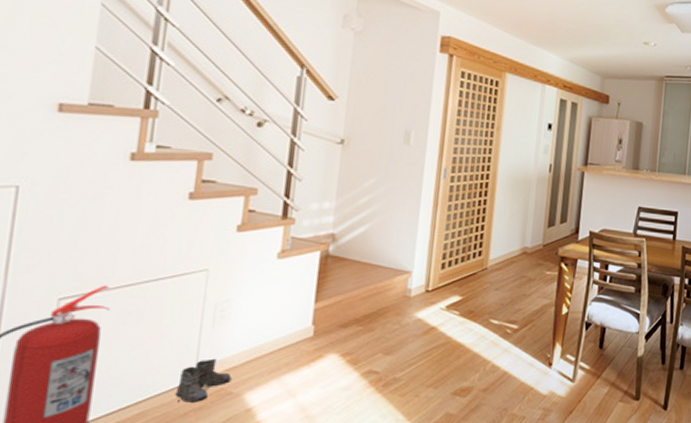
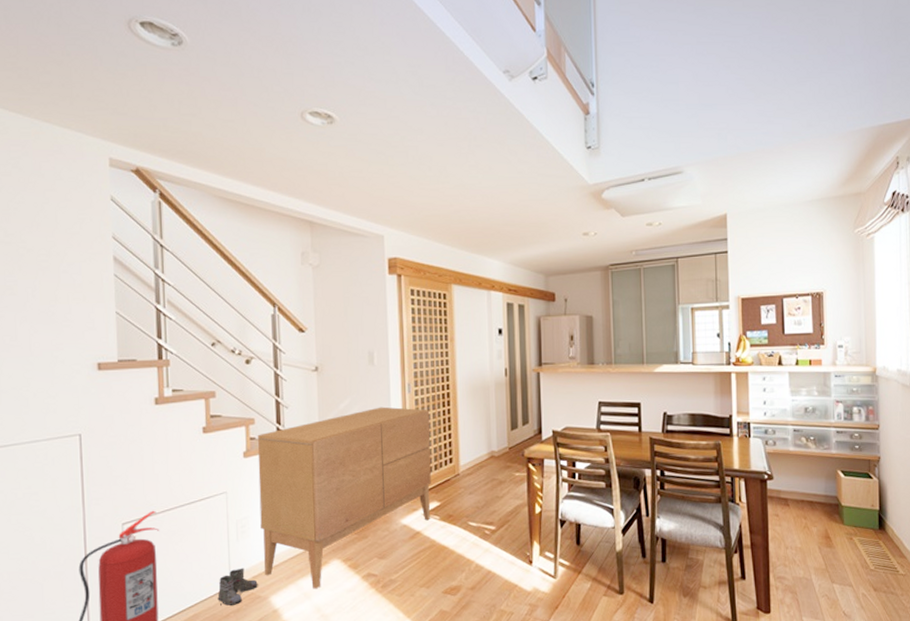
sideboard: none [241,190,464,386] -> present [257,407,431,589]

